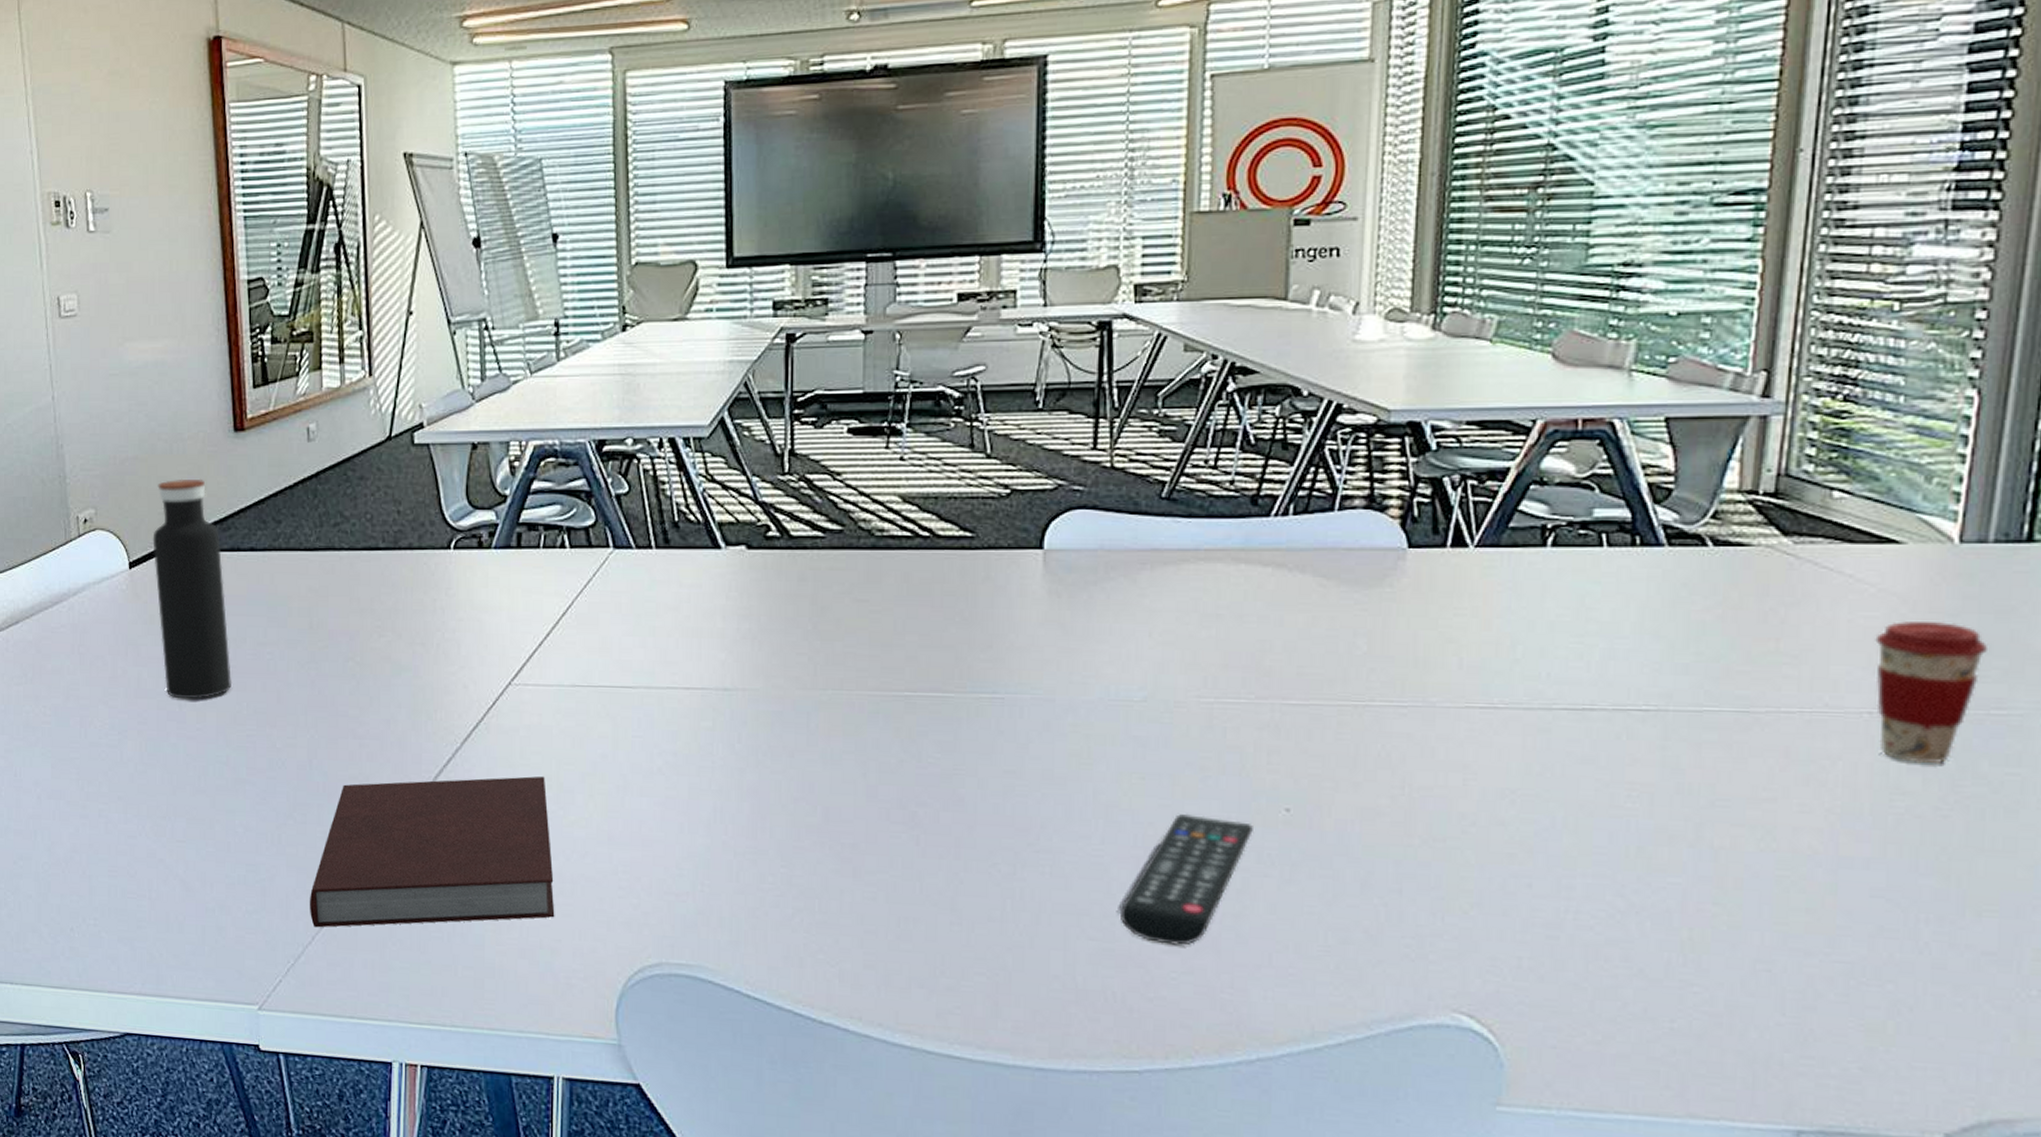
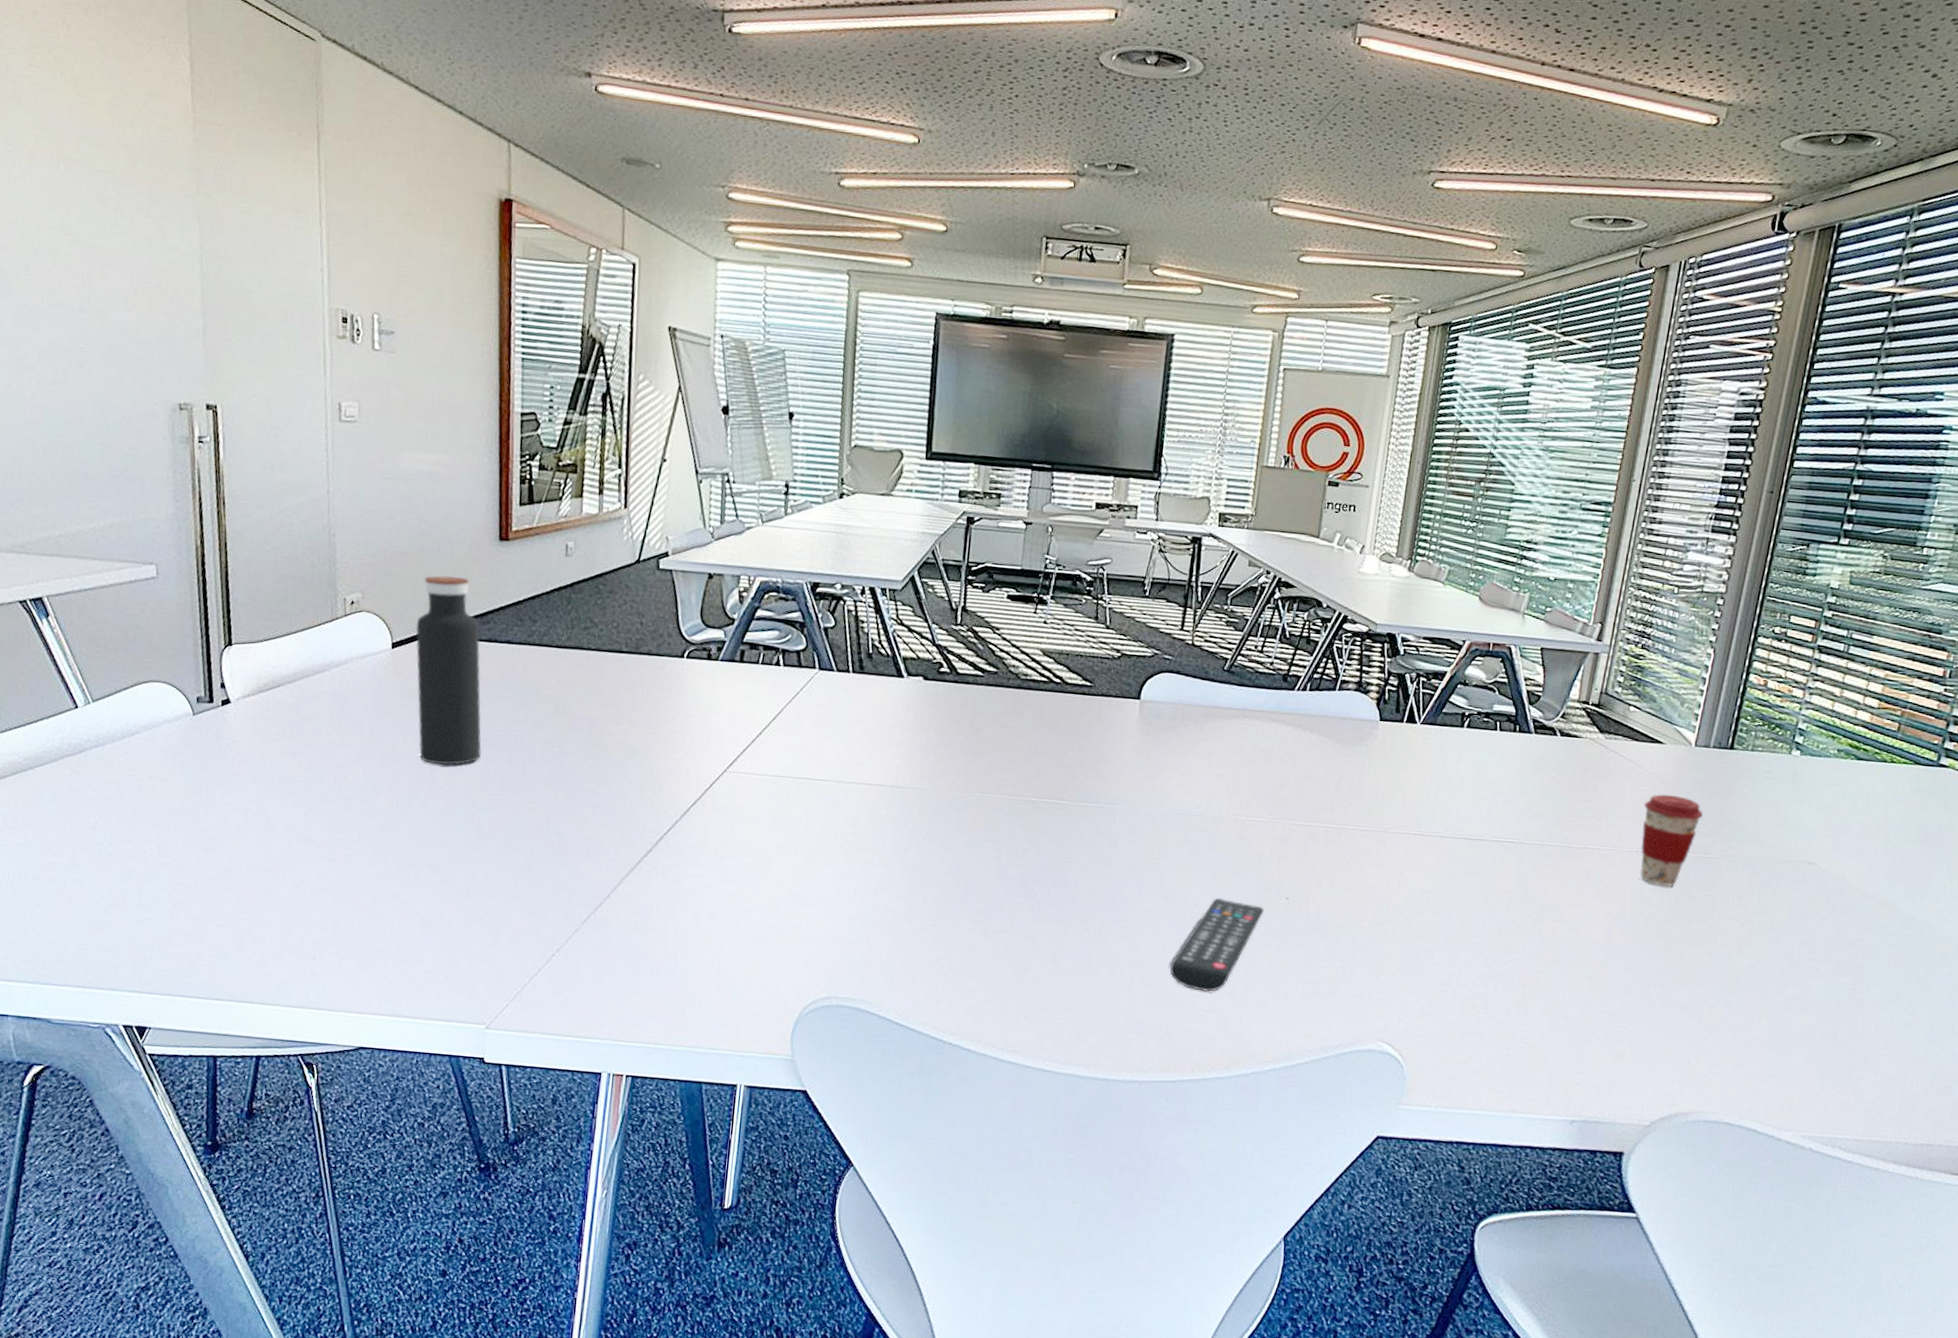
notebook: present [310,776,555,928] -> none [538,844,750,962]

